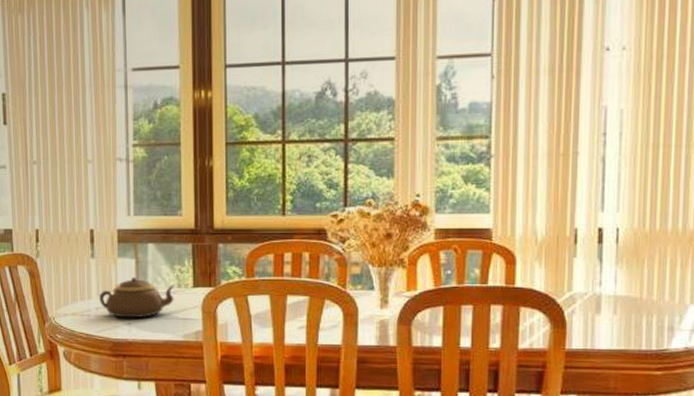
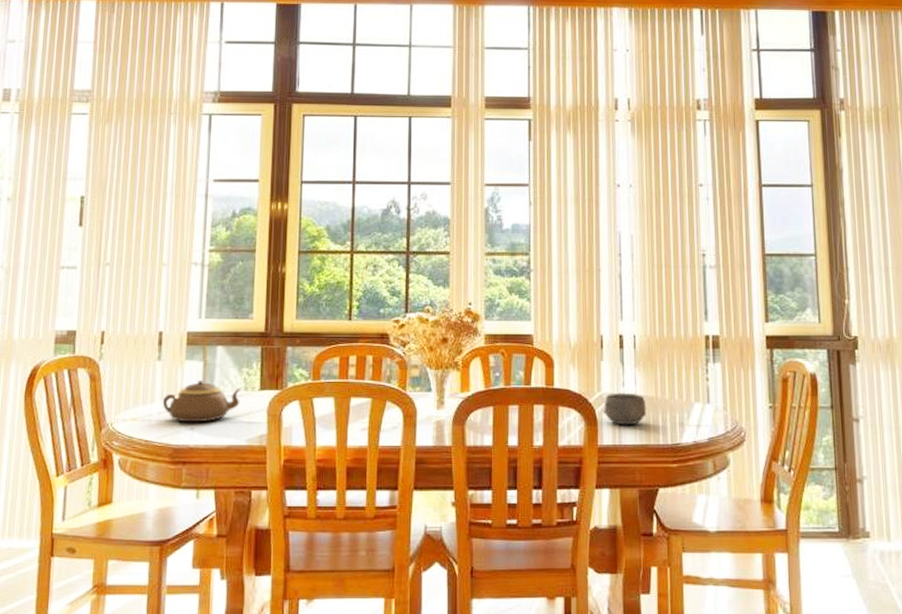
bowl: none [574,293,628,329] -> present [604,392,647,426]

